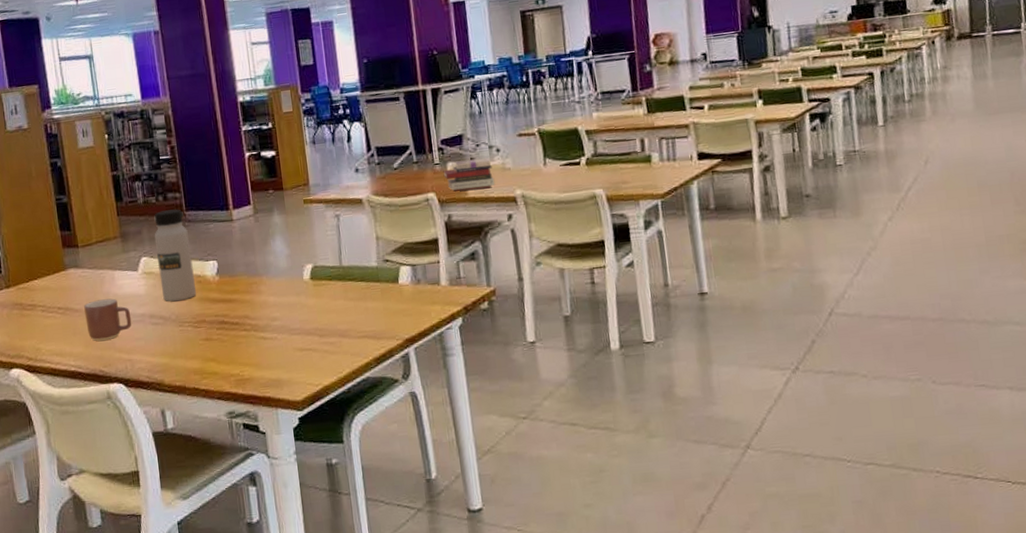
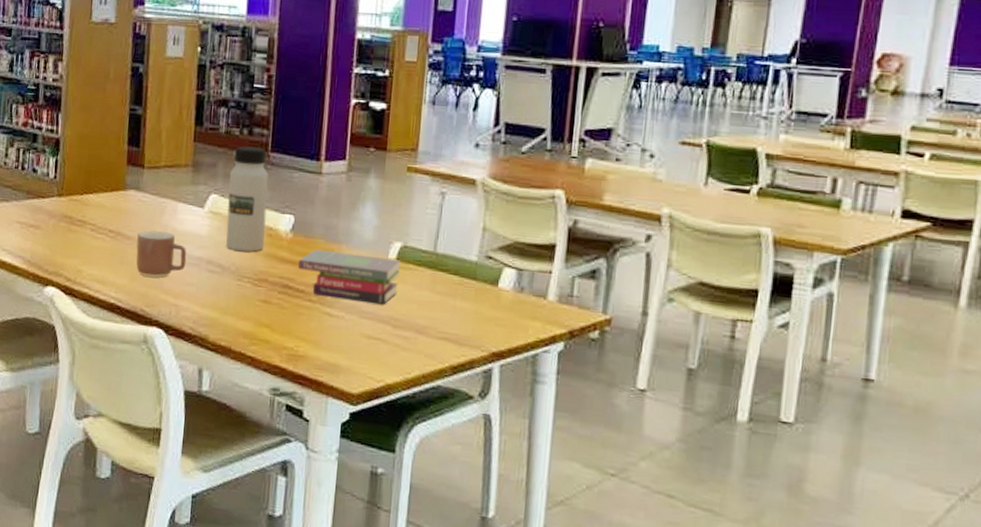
books: none [229,279,317,324] -> present [298,250,400,305]
books: present [443,157,495,192] -> none [579,159,640,199]

